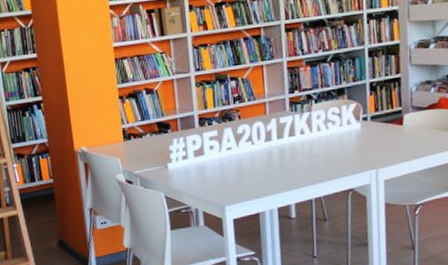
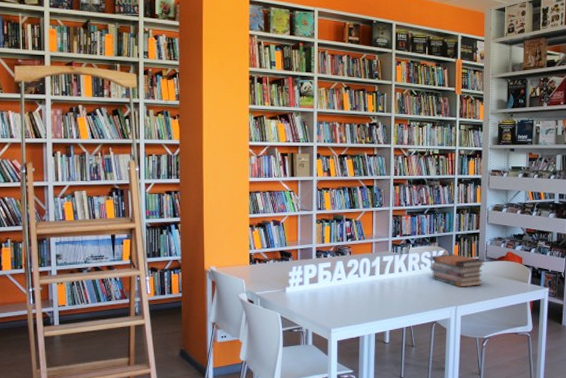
book stack: none [340,106,411,146] -> present [431,254,485,287]

